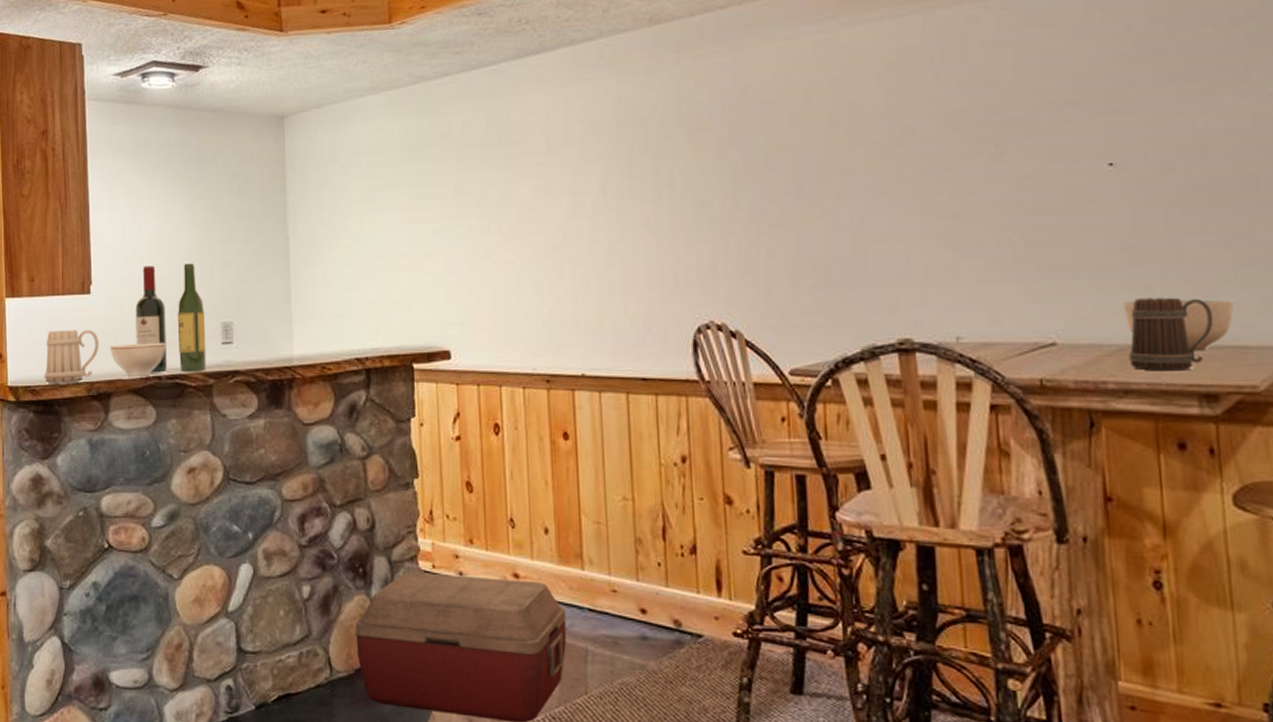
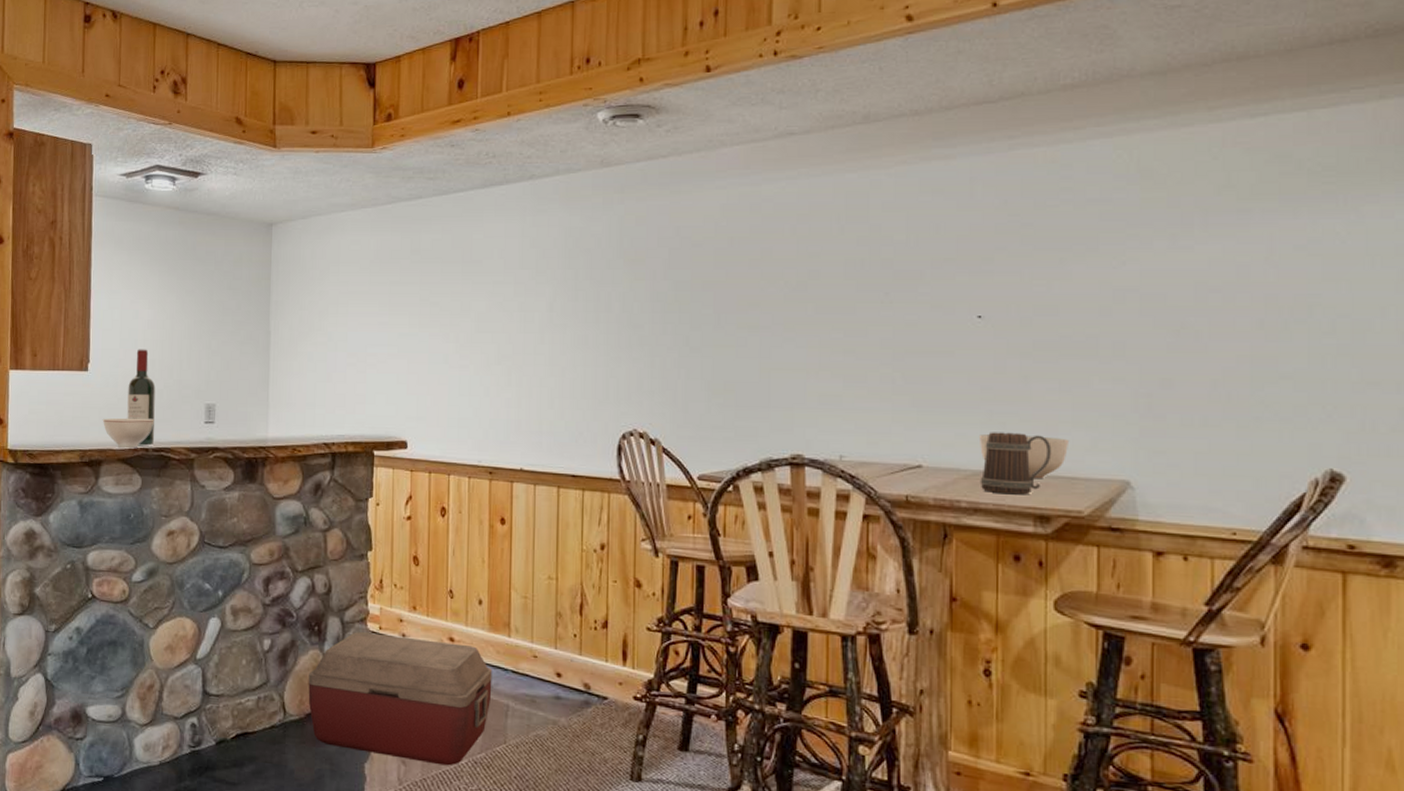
beer mug: present [44,329,99,384] -> none [41,402,93,450]
wine bottle: present [177,263,207,373] -> none [165,349,191,447]

